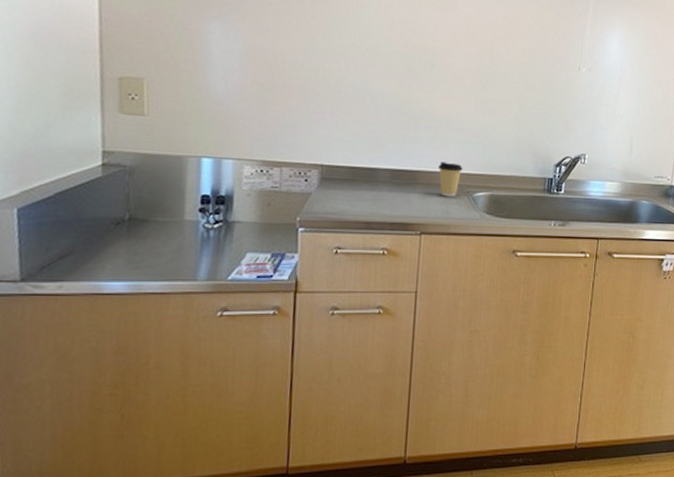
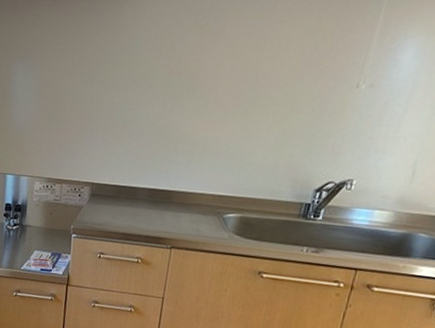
coffee cup: present [437,161,463,197] -> none [191,183,216,217]

